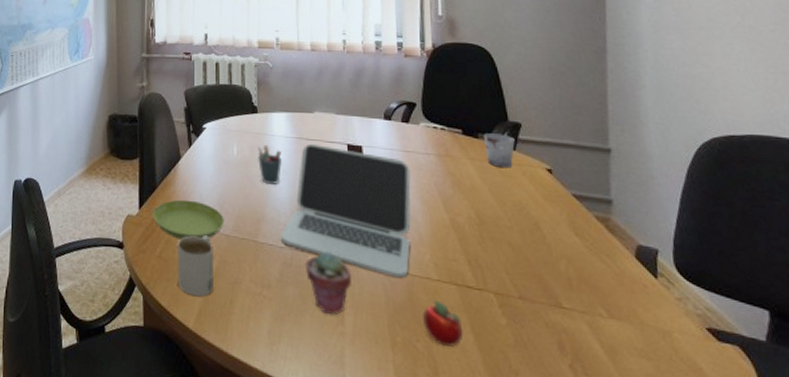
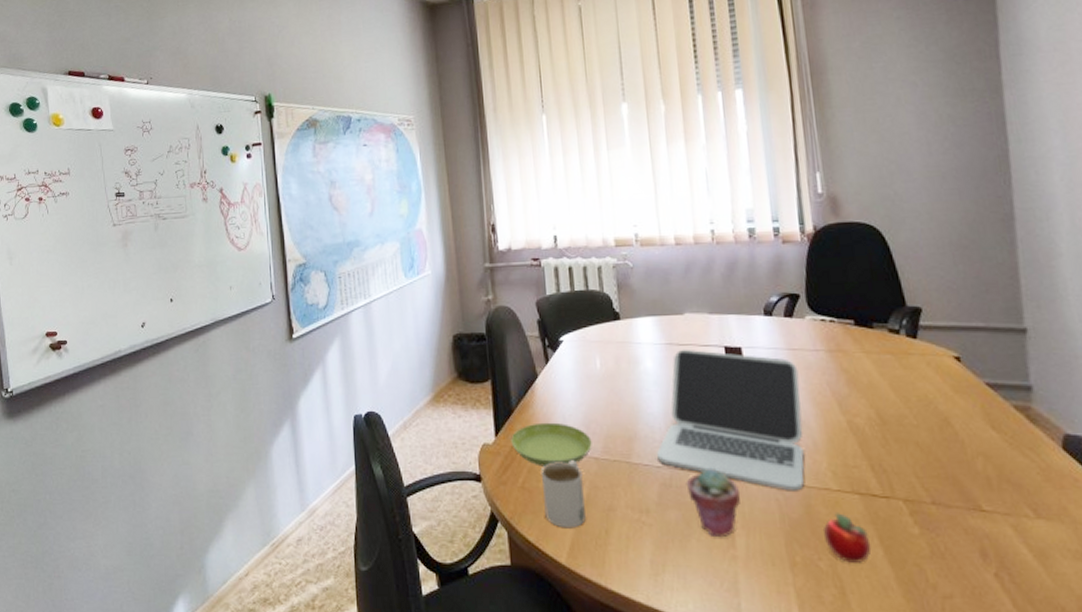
pen holder: present [257,145,282,184] -> none [623,355,652,398]
cup: present [483,133,515,169] -> none [878,321,916,360]

